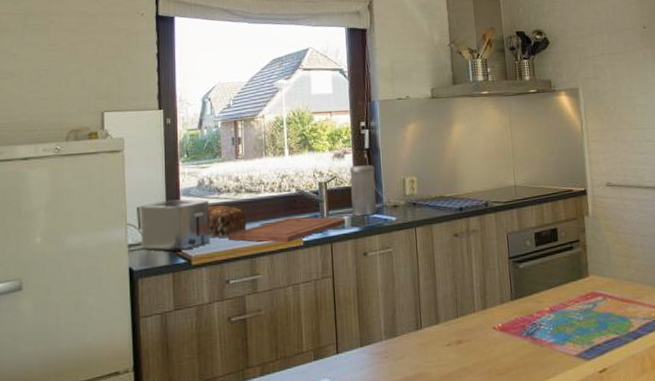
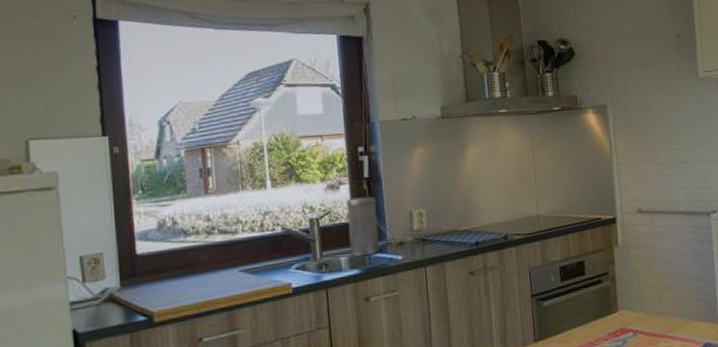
toaster: present [141,199,210,252] -> none [84,244,177,309]
bread loaf: present [208,205,247,238] -> none [172,249,222,290]
cutting board: present [227,217,346,243] -> none [198,259,343,292]

